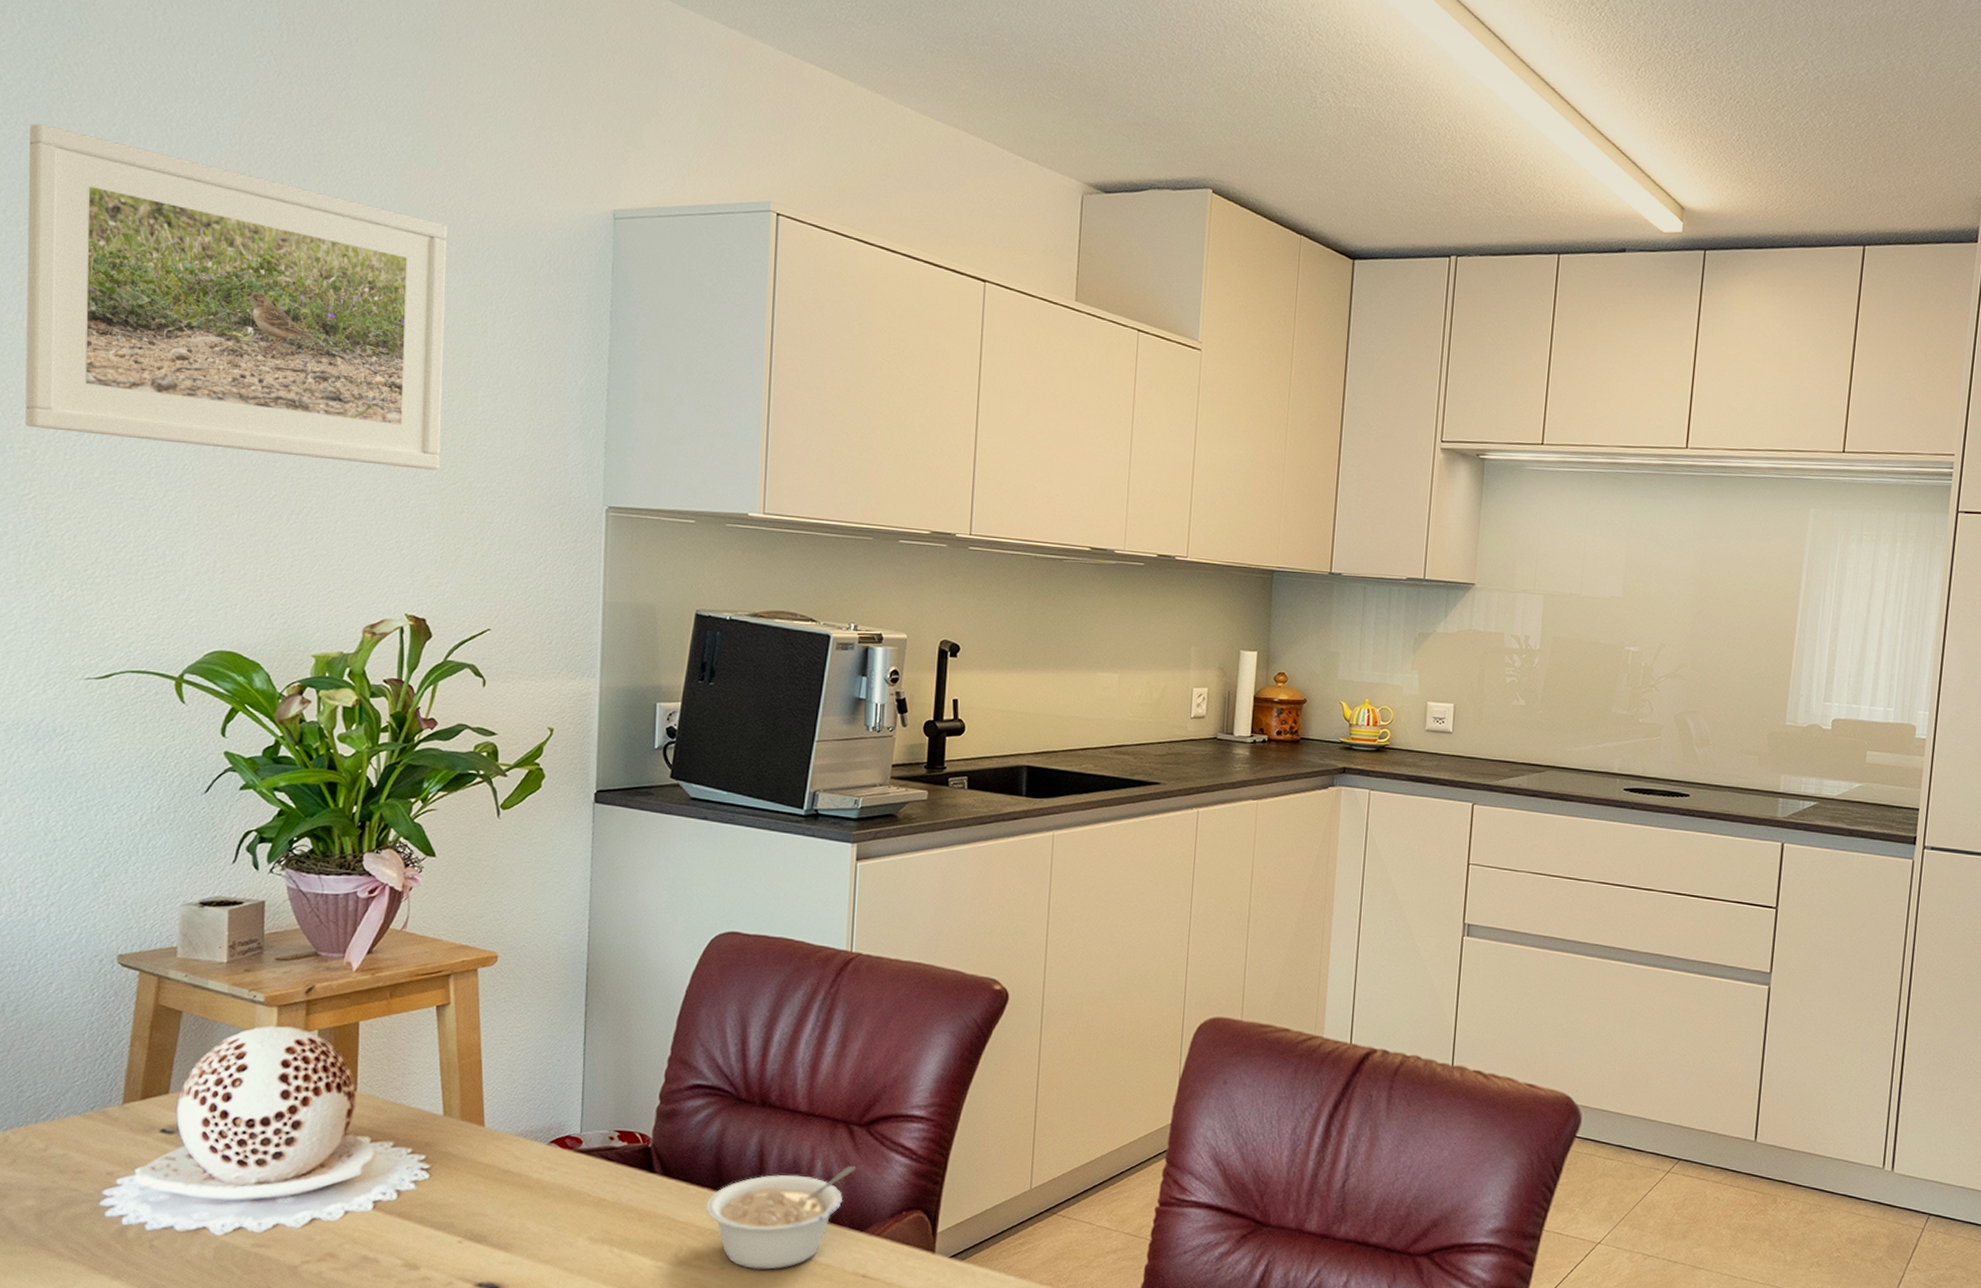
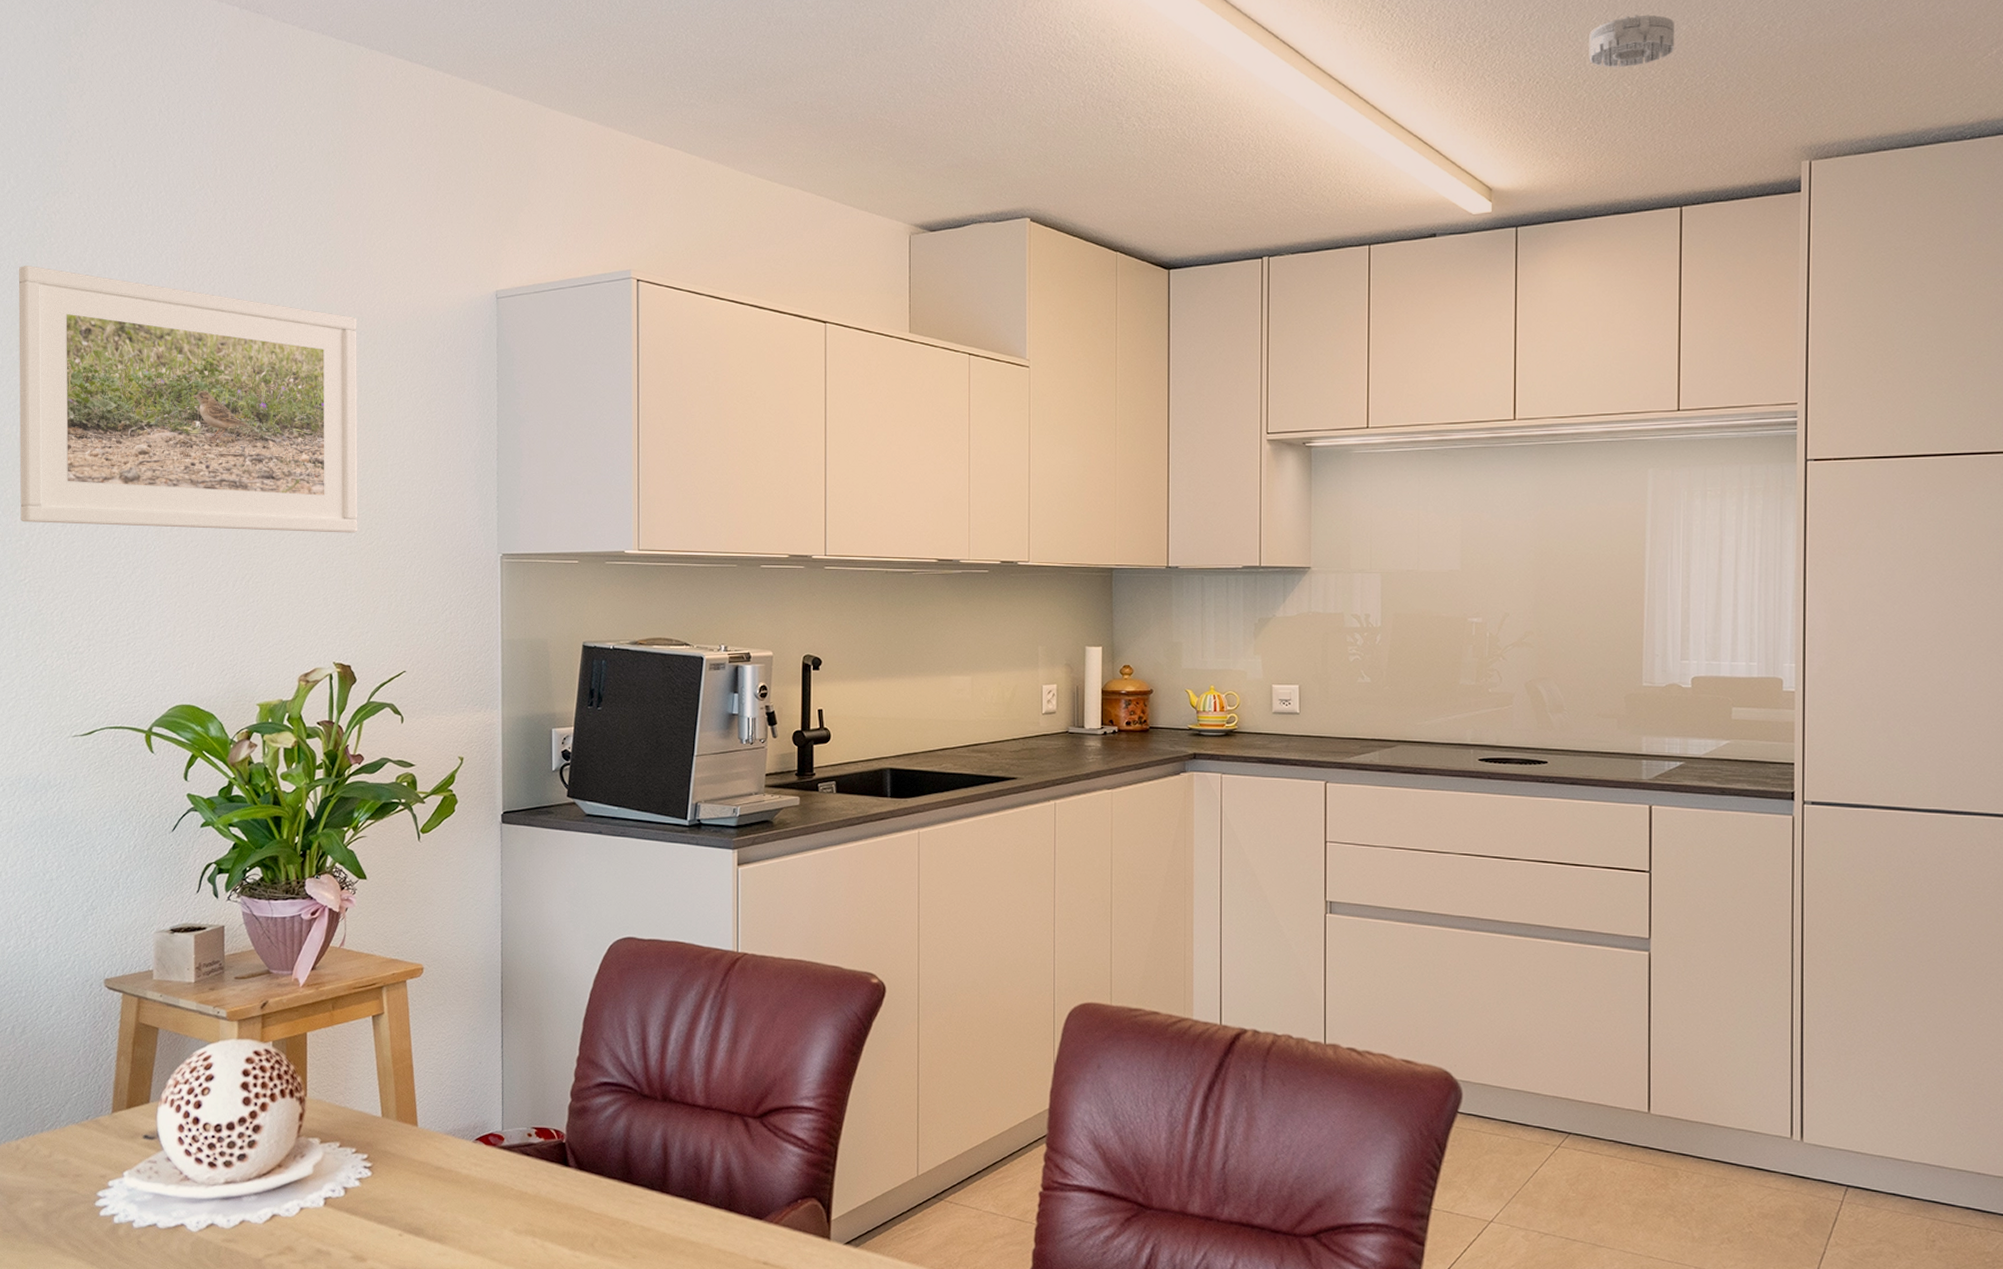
legume: present [707,1166,856,1270] -> none [618,1157,753,1259]
smoke detector: none [1789,43,1876,96] -> present [1589,14,1675,67]

